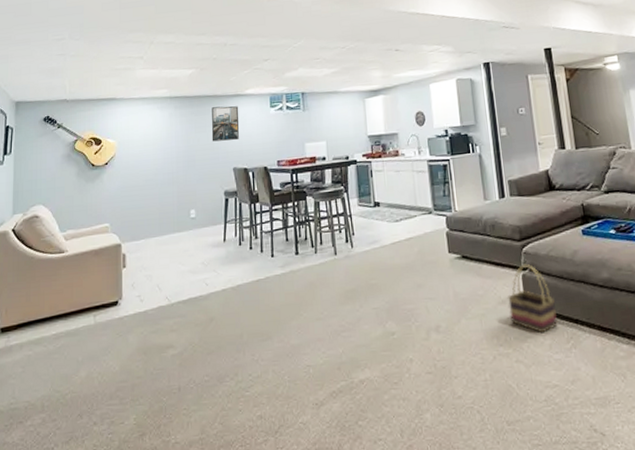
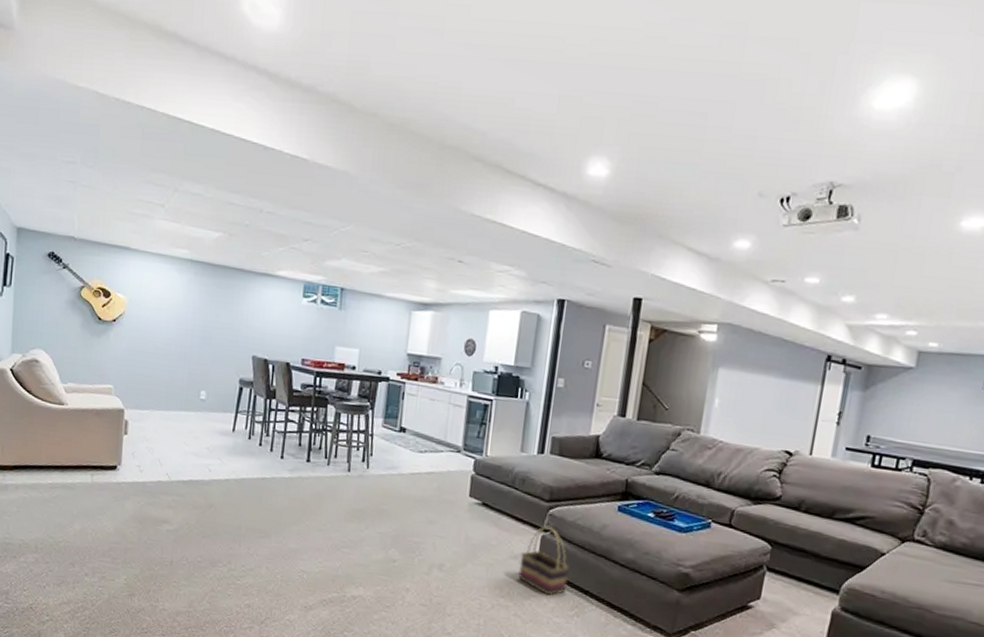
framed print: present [211,106,239,142] -> none [232,282,267,325]

